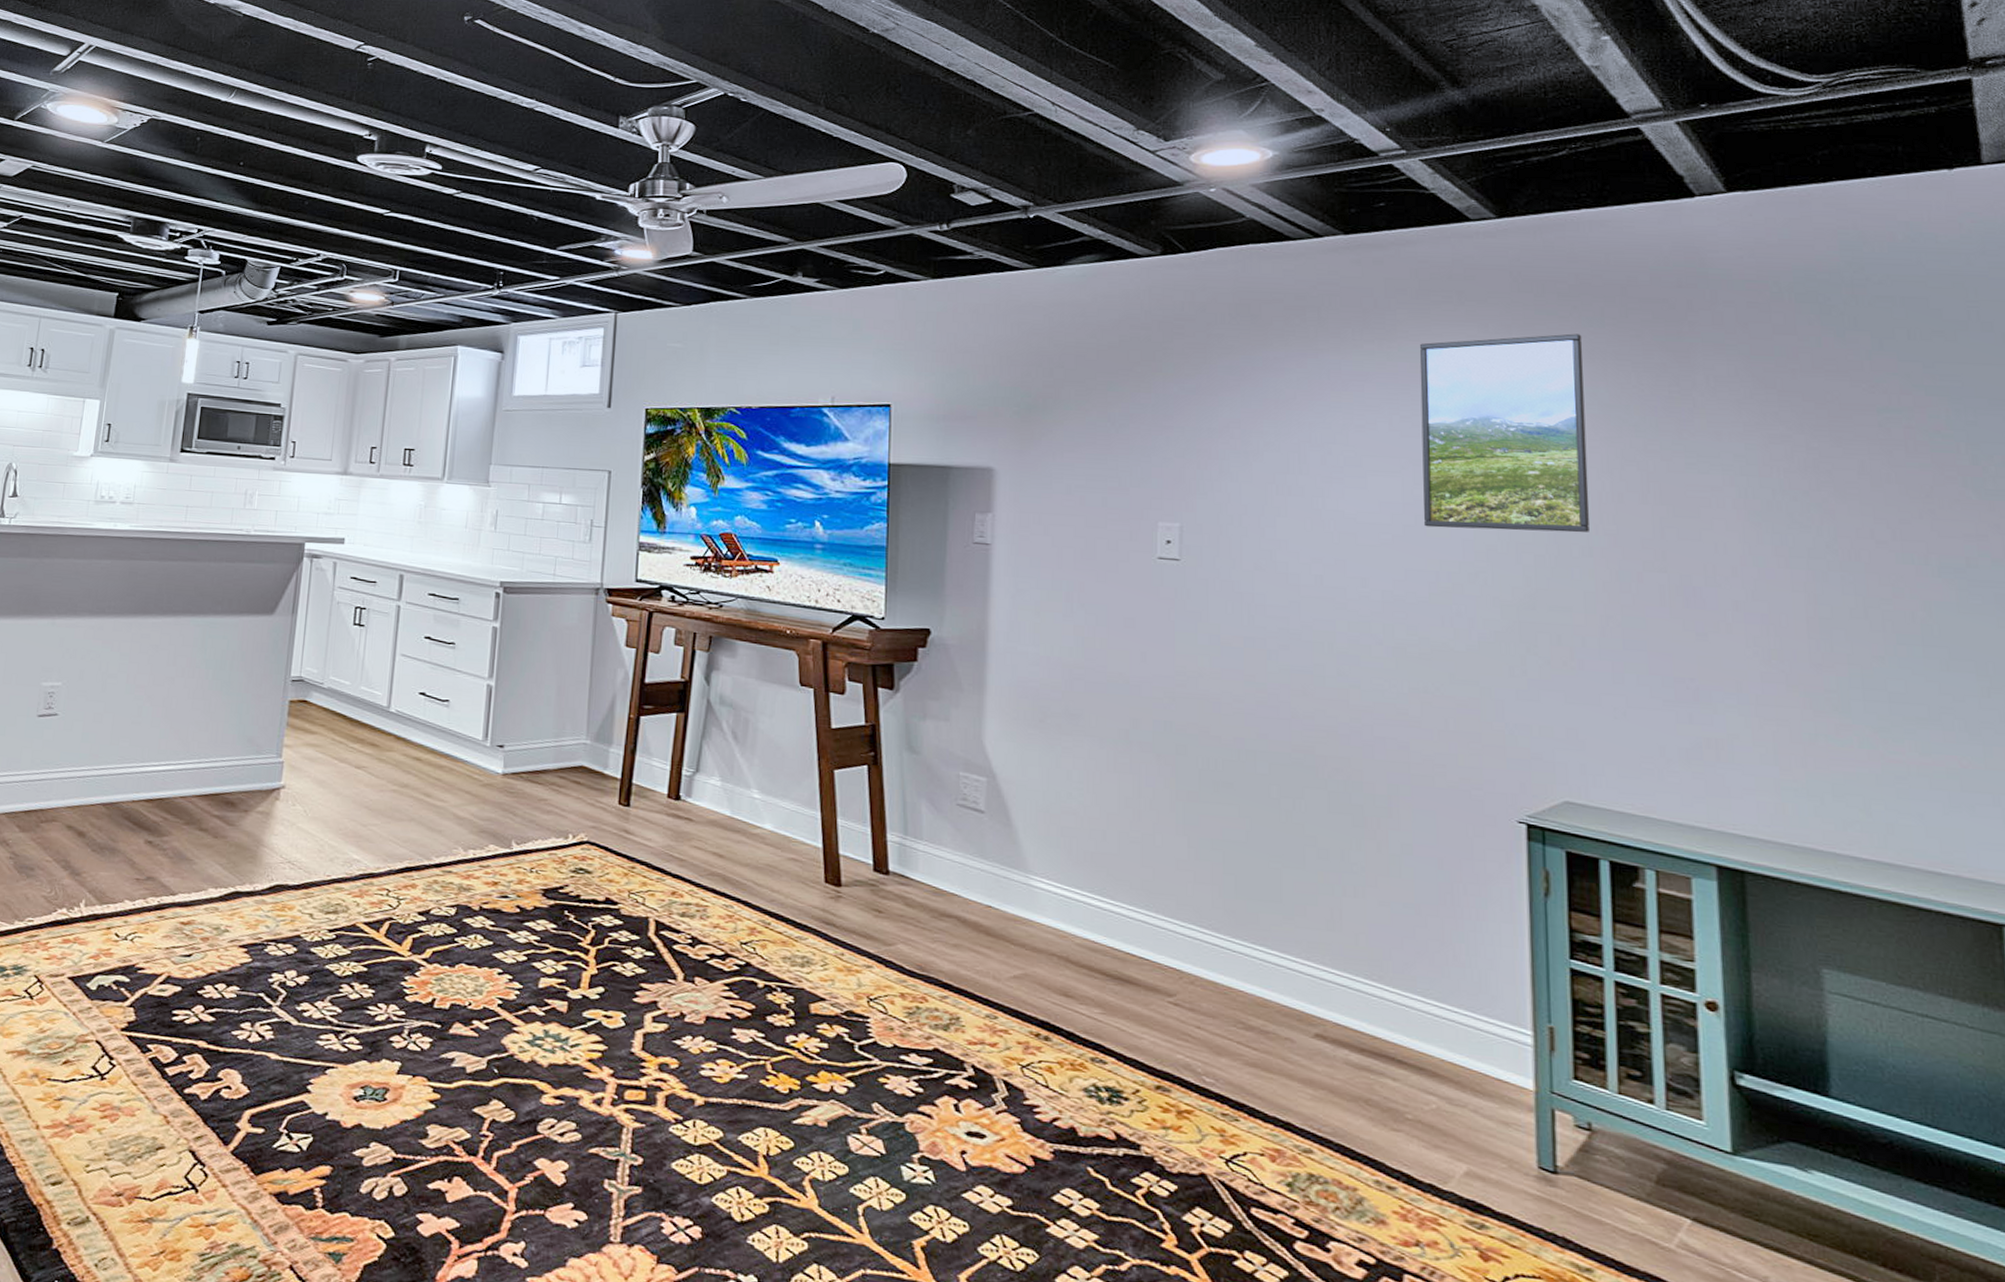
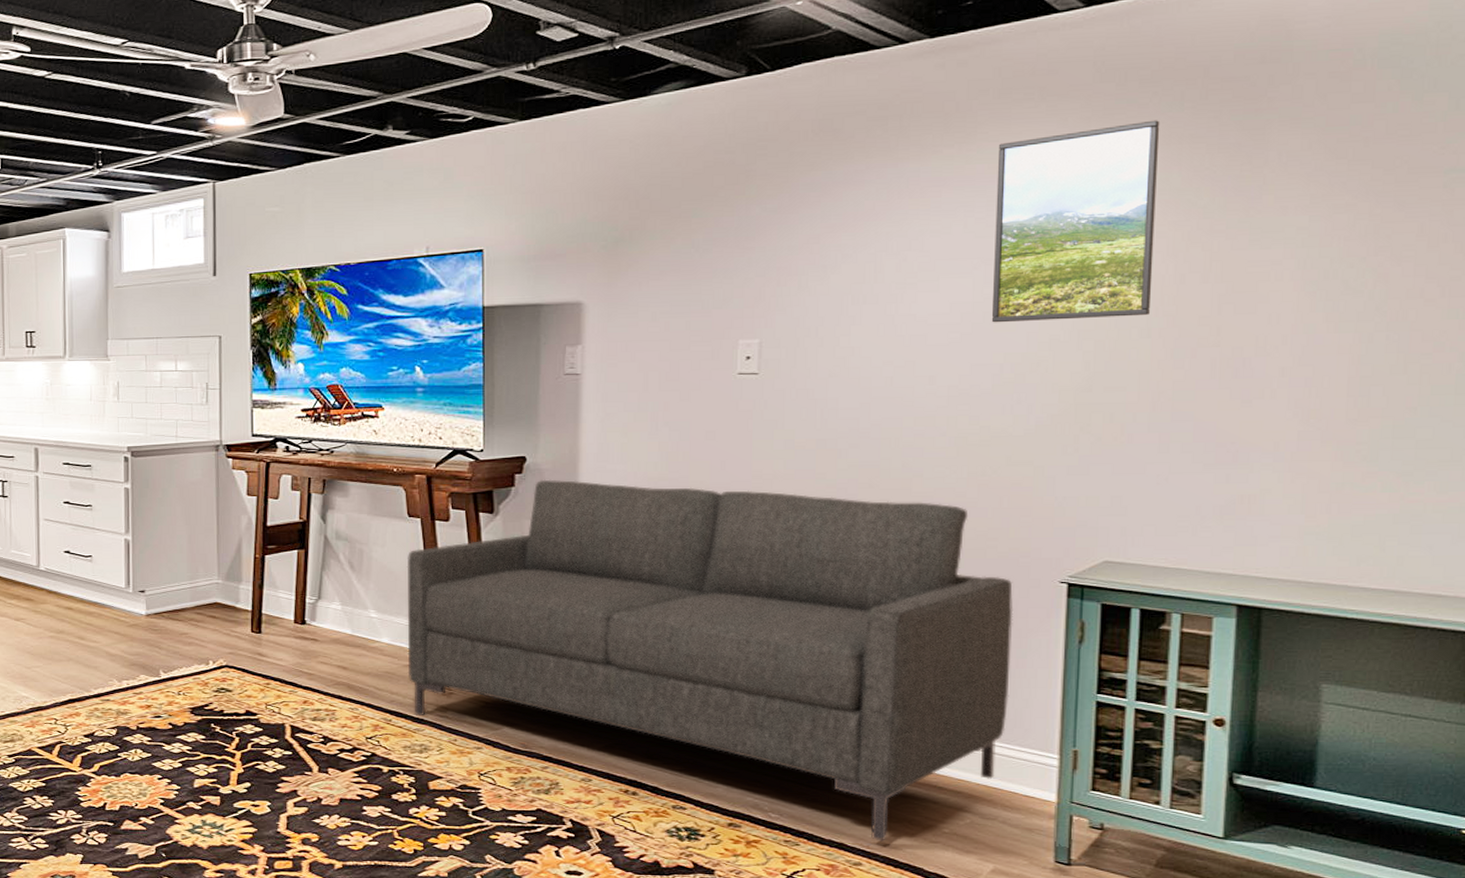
sofa: none [791,656,1471,1124] -> present [406,479,1014,841]

